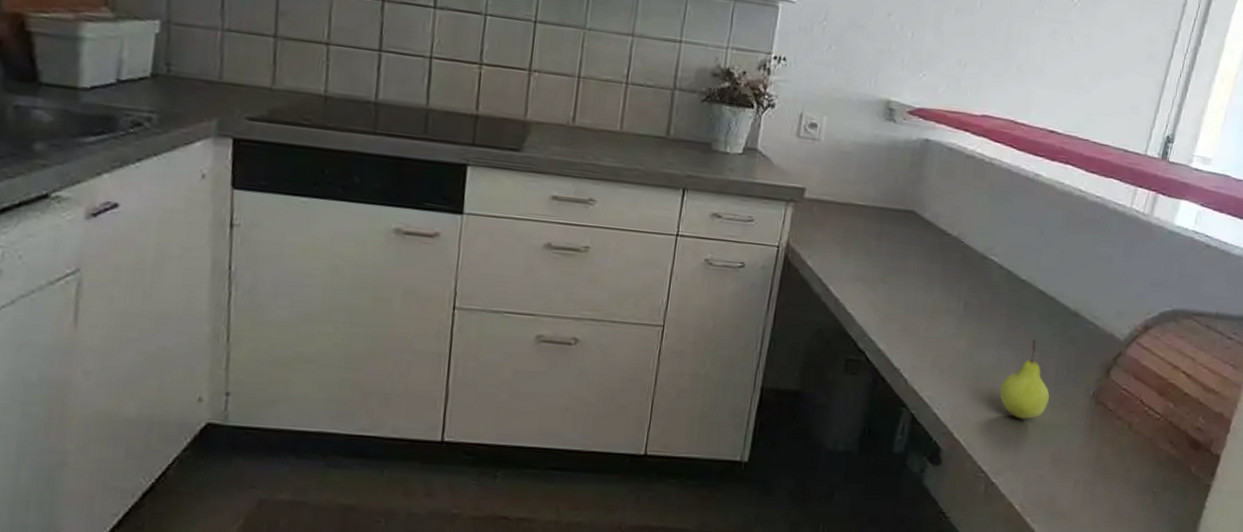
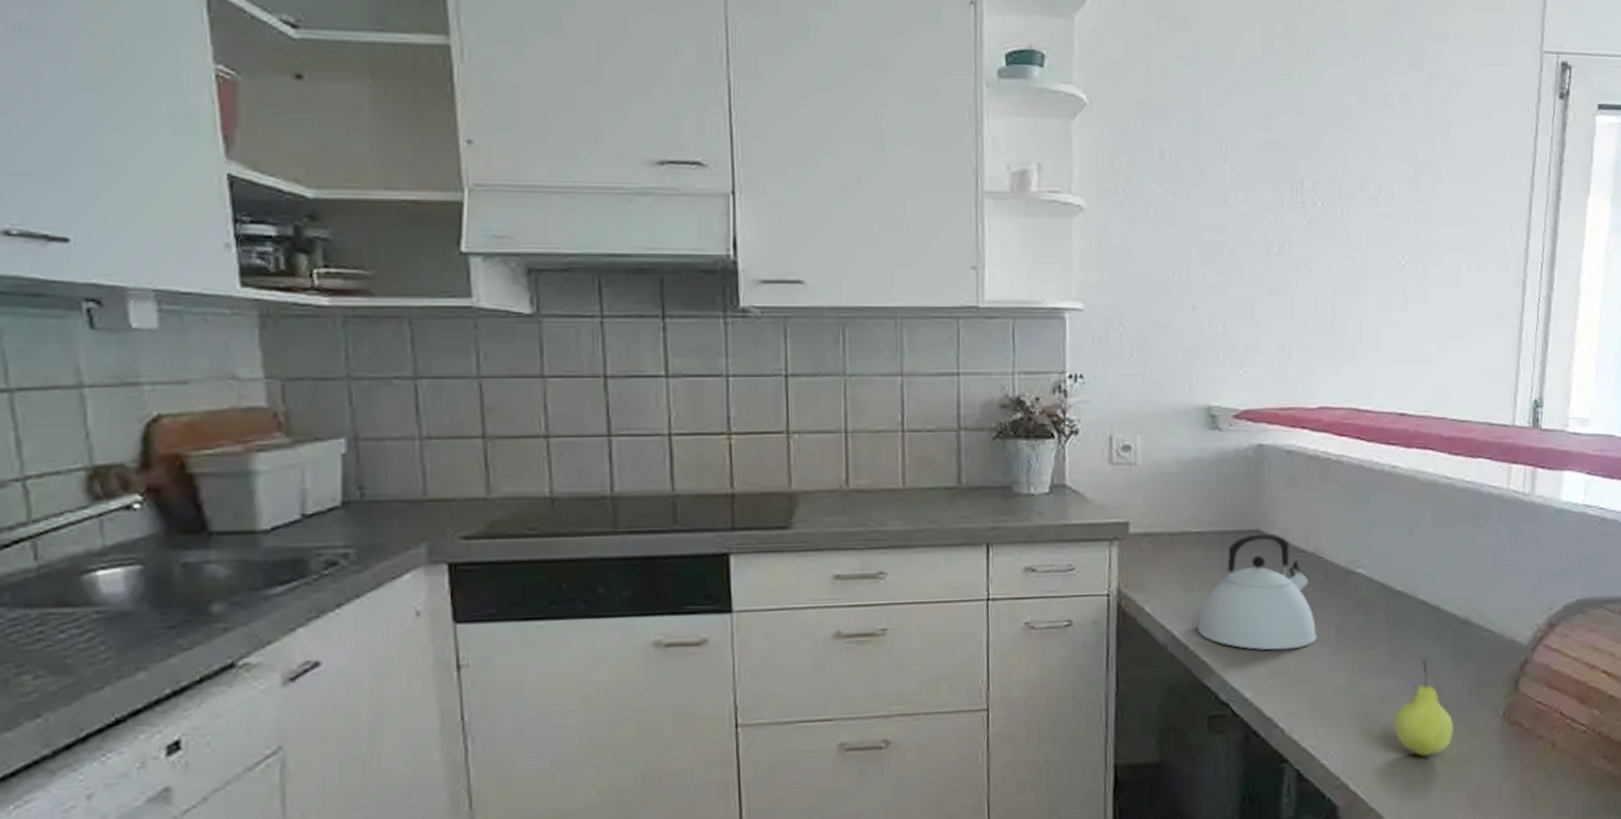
kettle: none [848,213,950,315] -> present [1197,533,1317,651]

